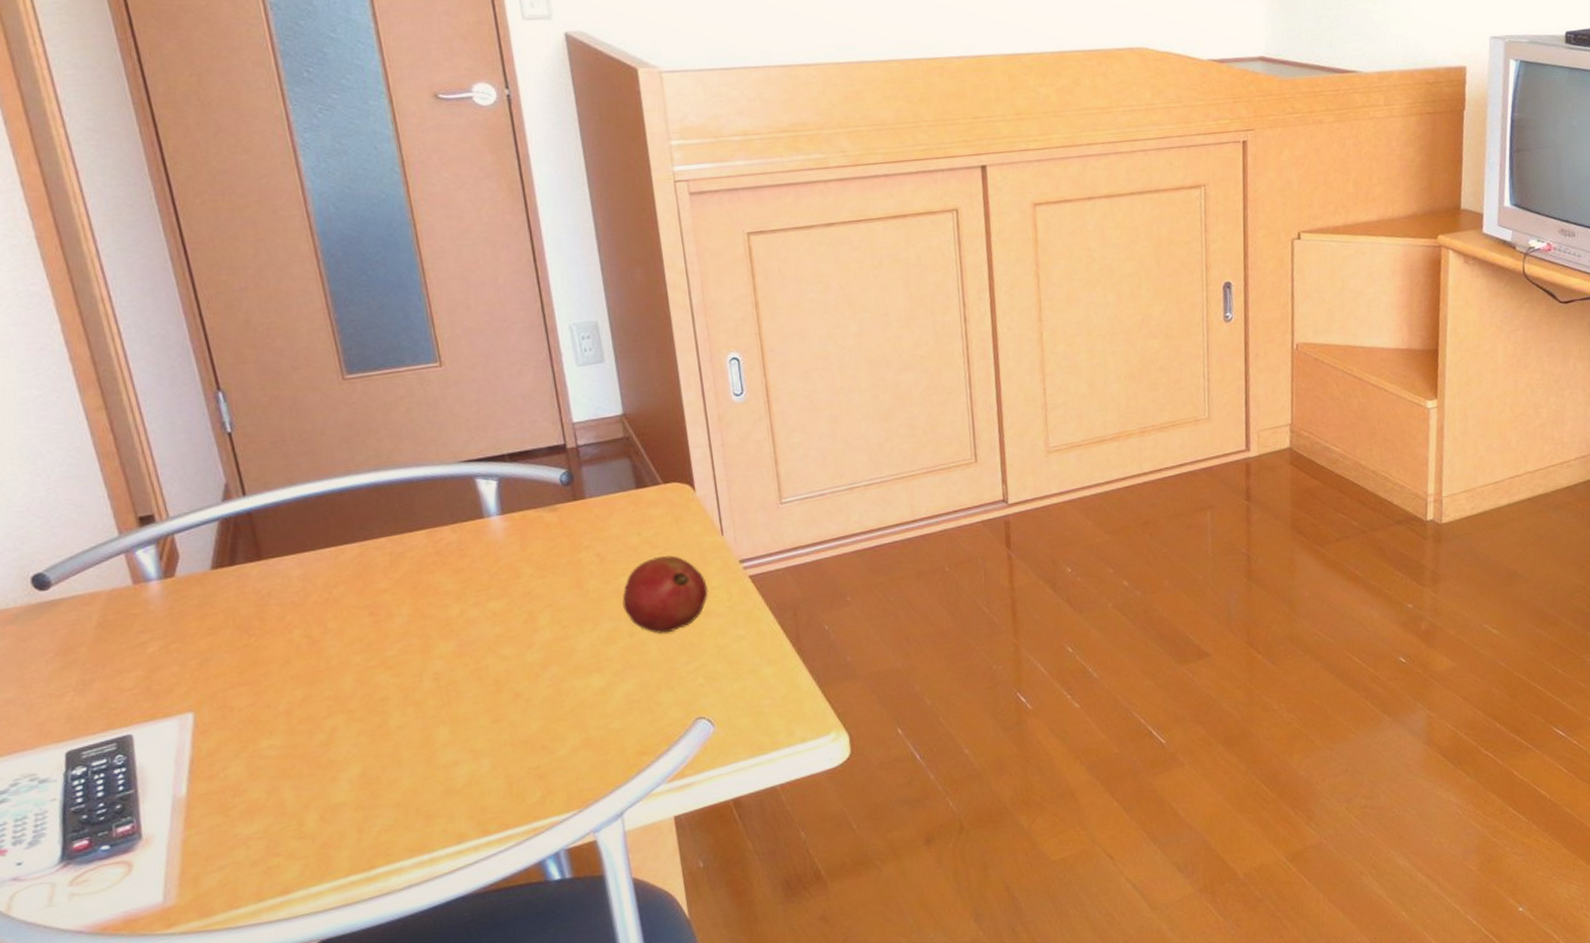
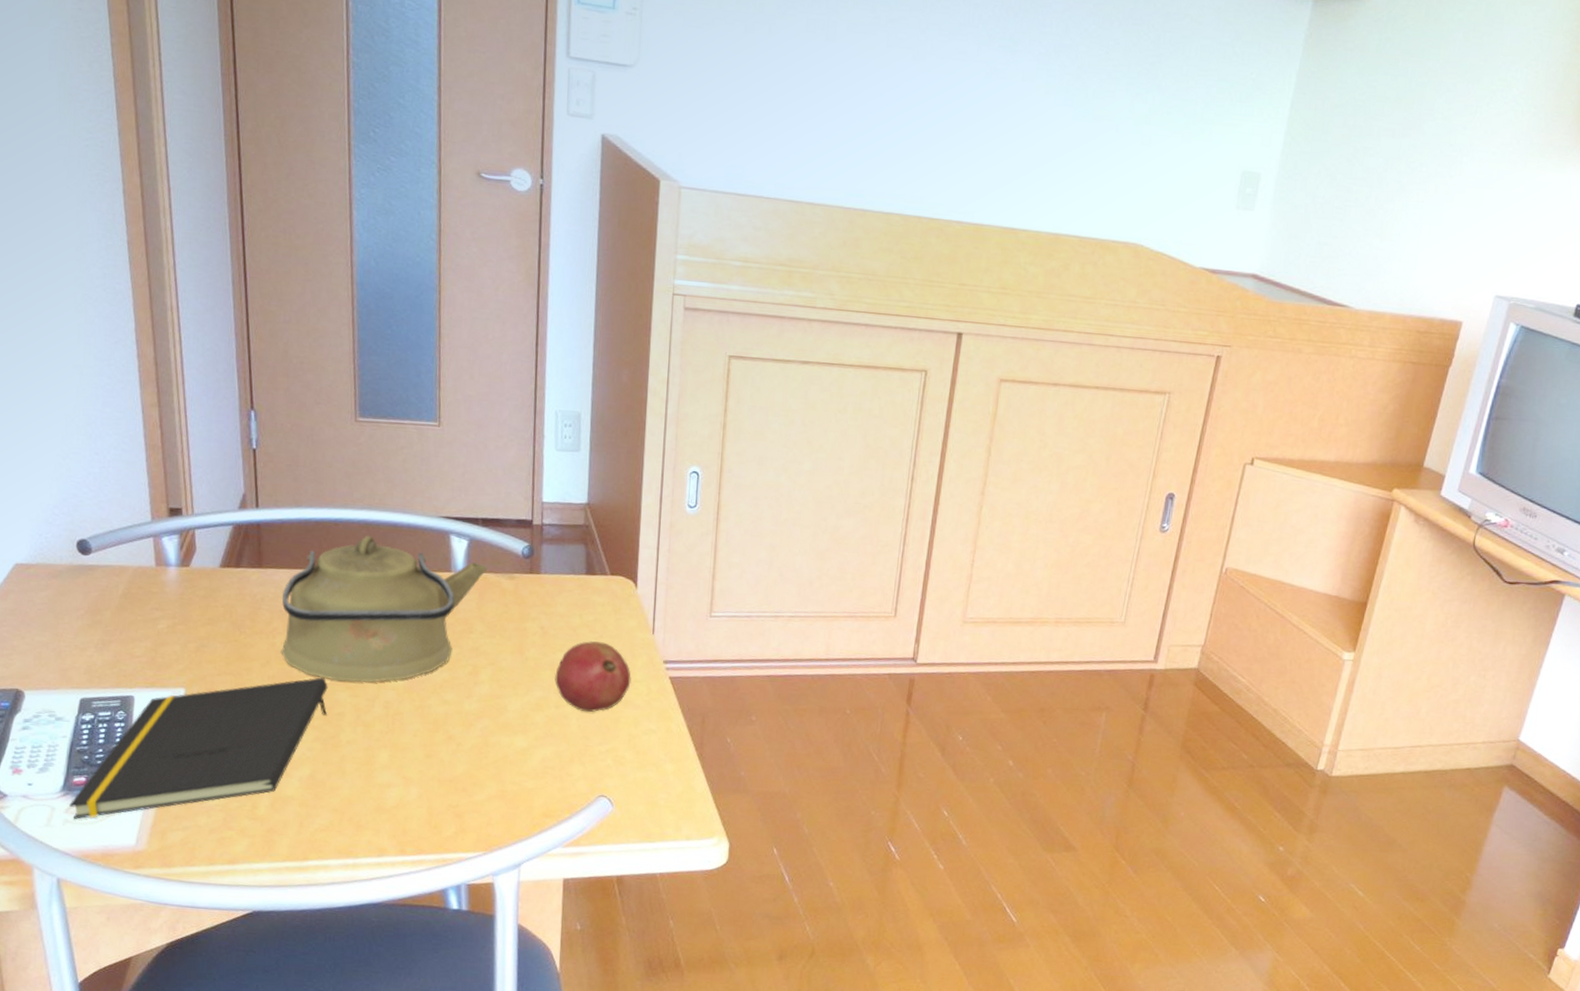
notepad: none [73,663,368,890] -> present [69,677,328,819]
kettle: none [290,498,525,665] -> present [281,535,488,683]

